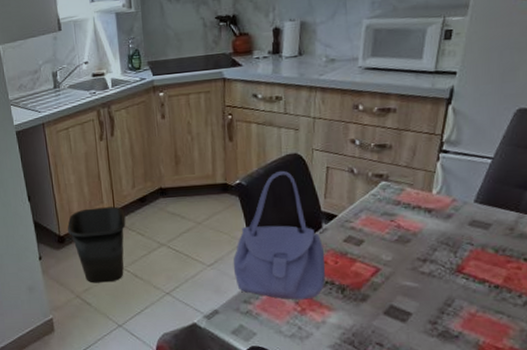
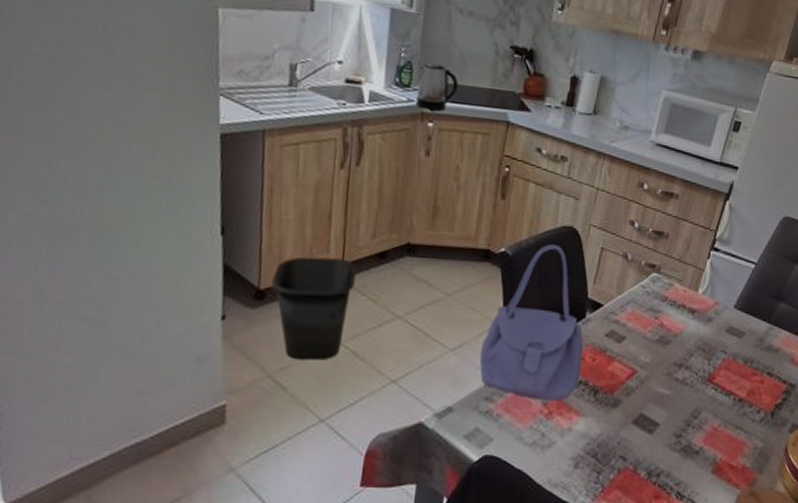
kettle: none [143,46,178,84] -> present [415,63,458,111]

